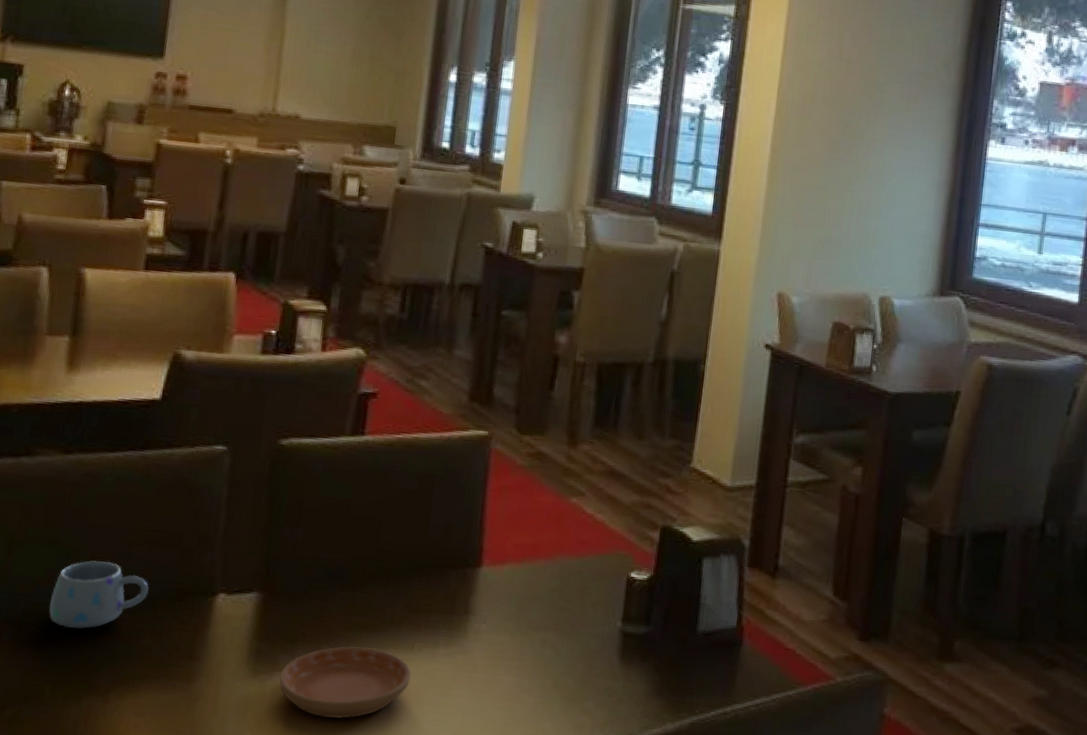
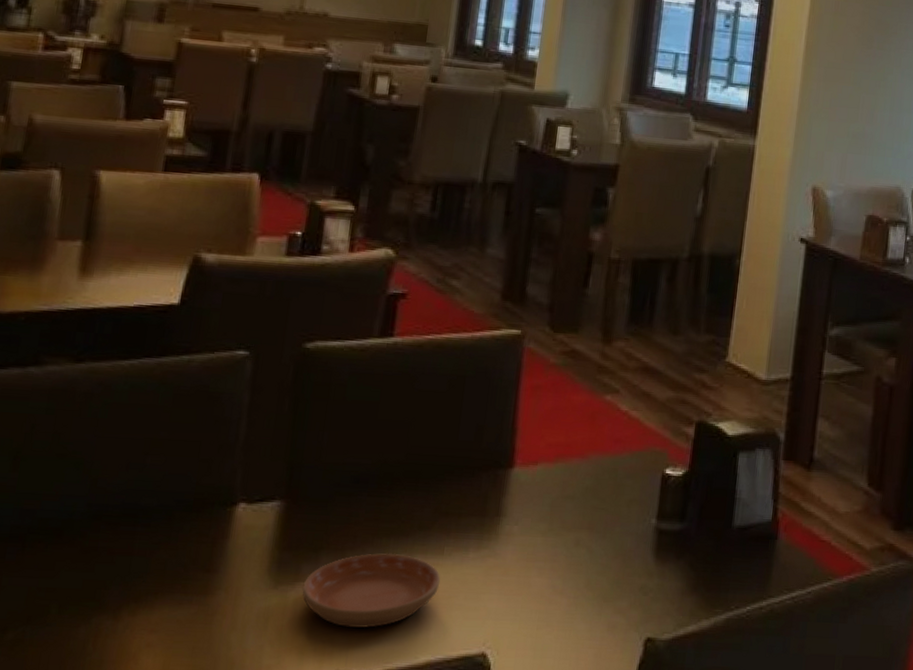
mug: present [49,561,149,629] -> none [56,473,164,545]

